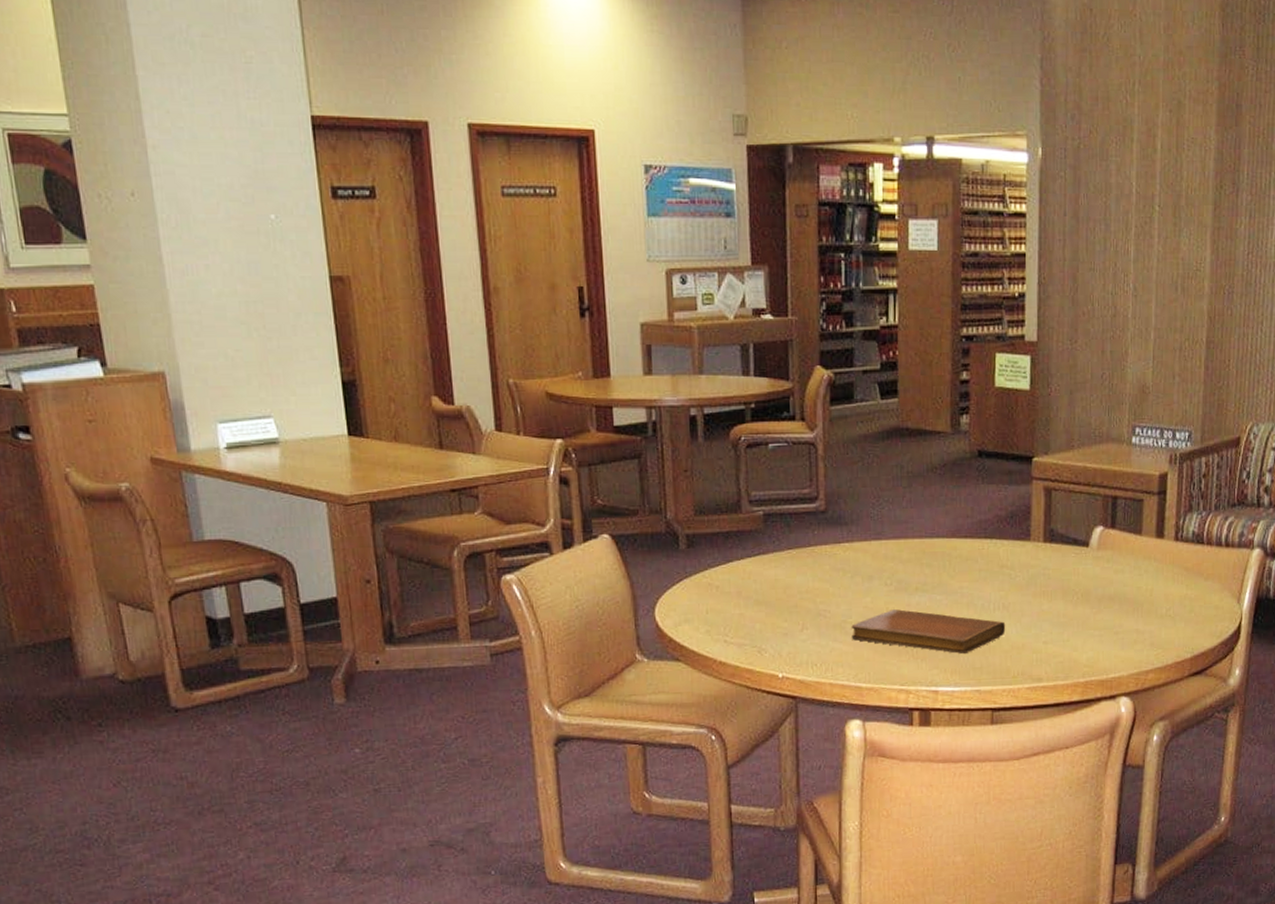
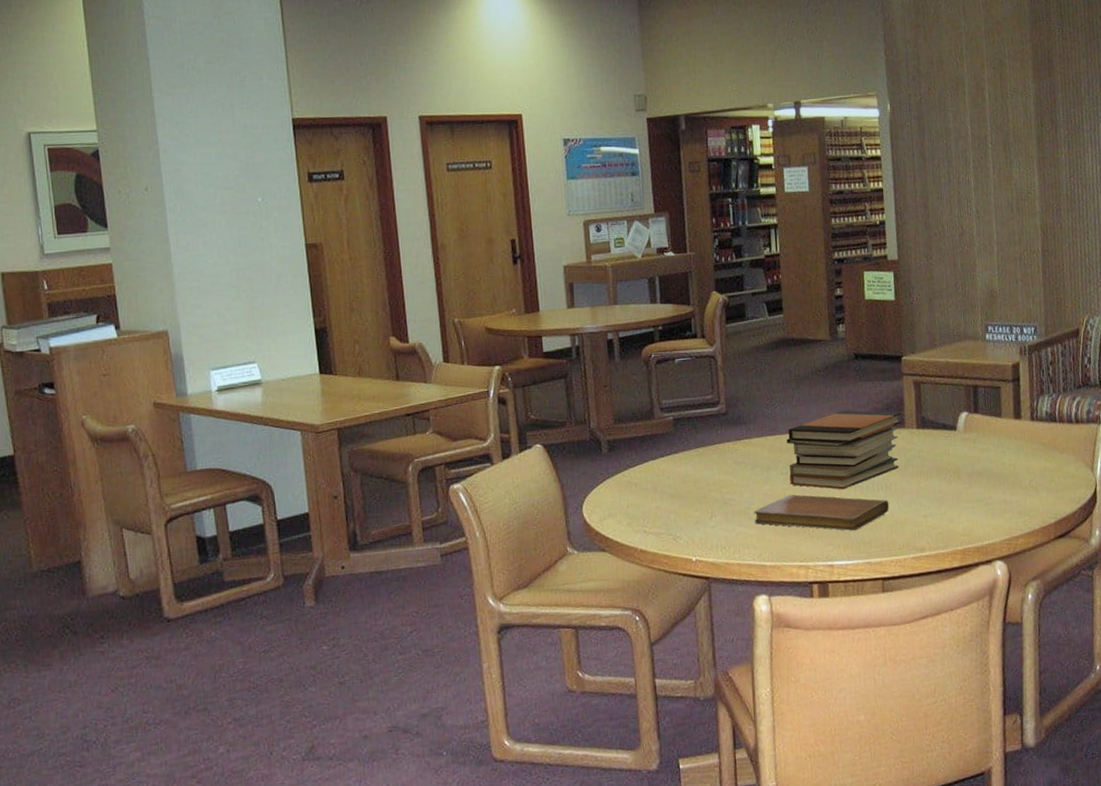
book stack: none [893,516,1028,607] -> present [786,410,902,490]

